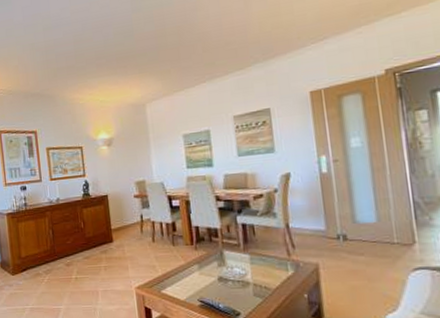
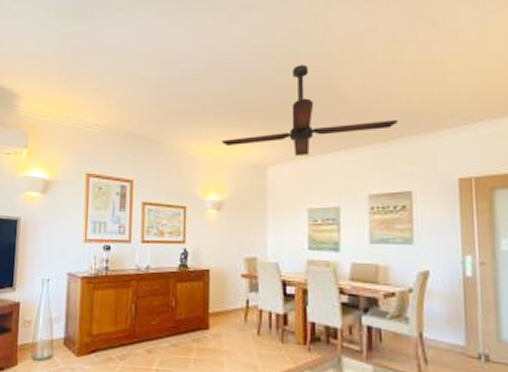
ceiling fan: none [105,12,254,93] -> present [222,64,399,157]

